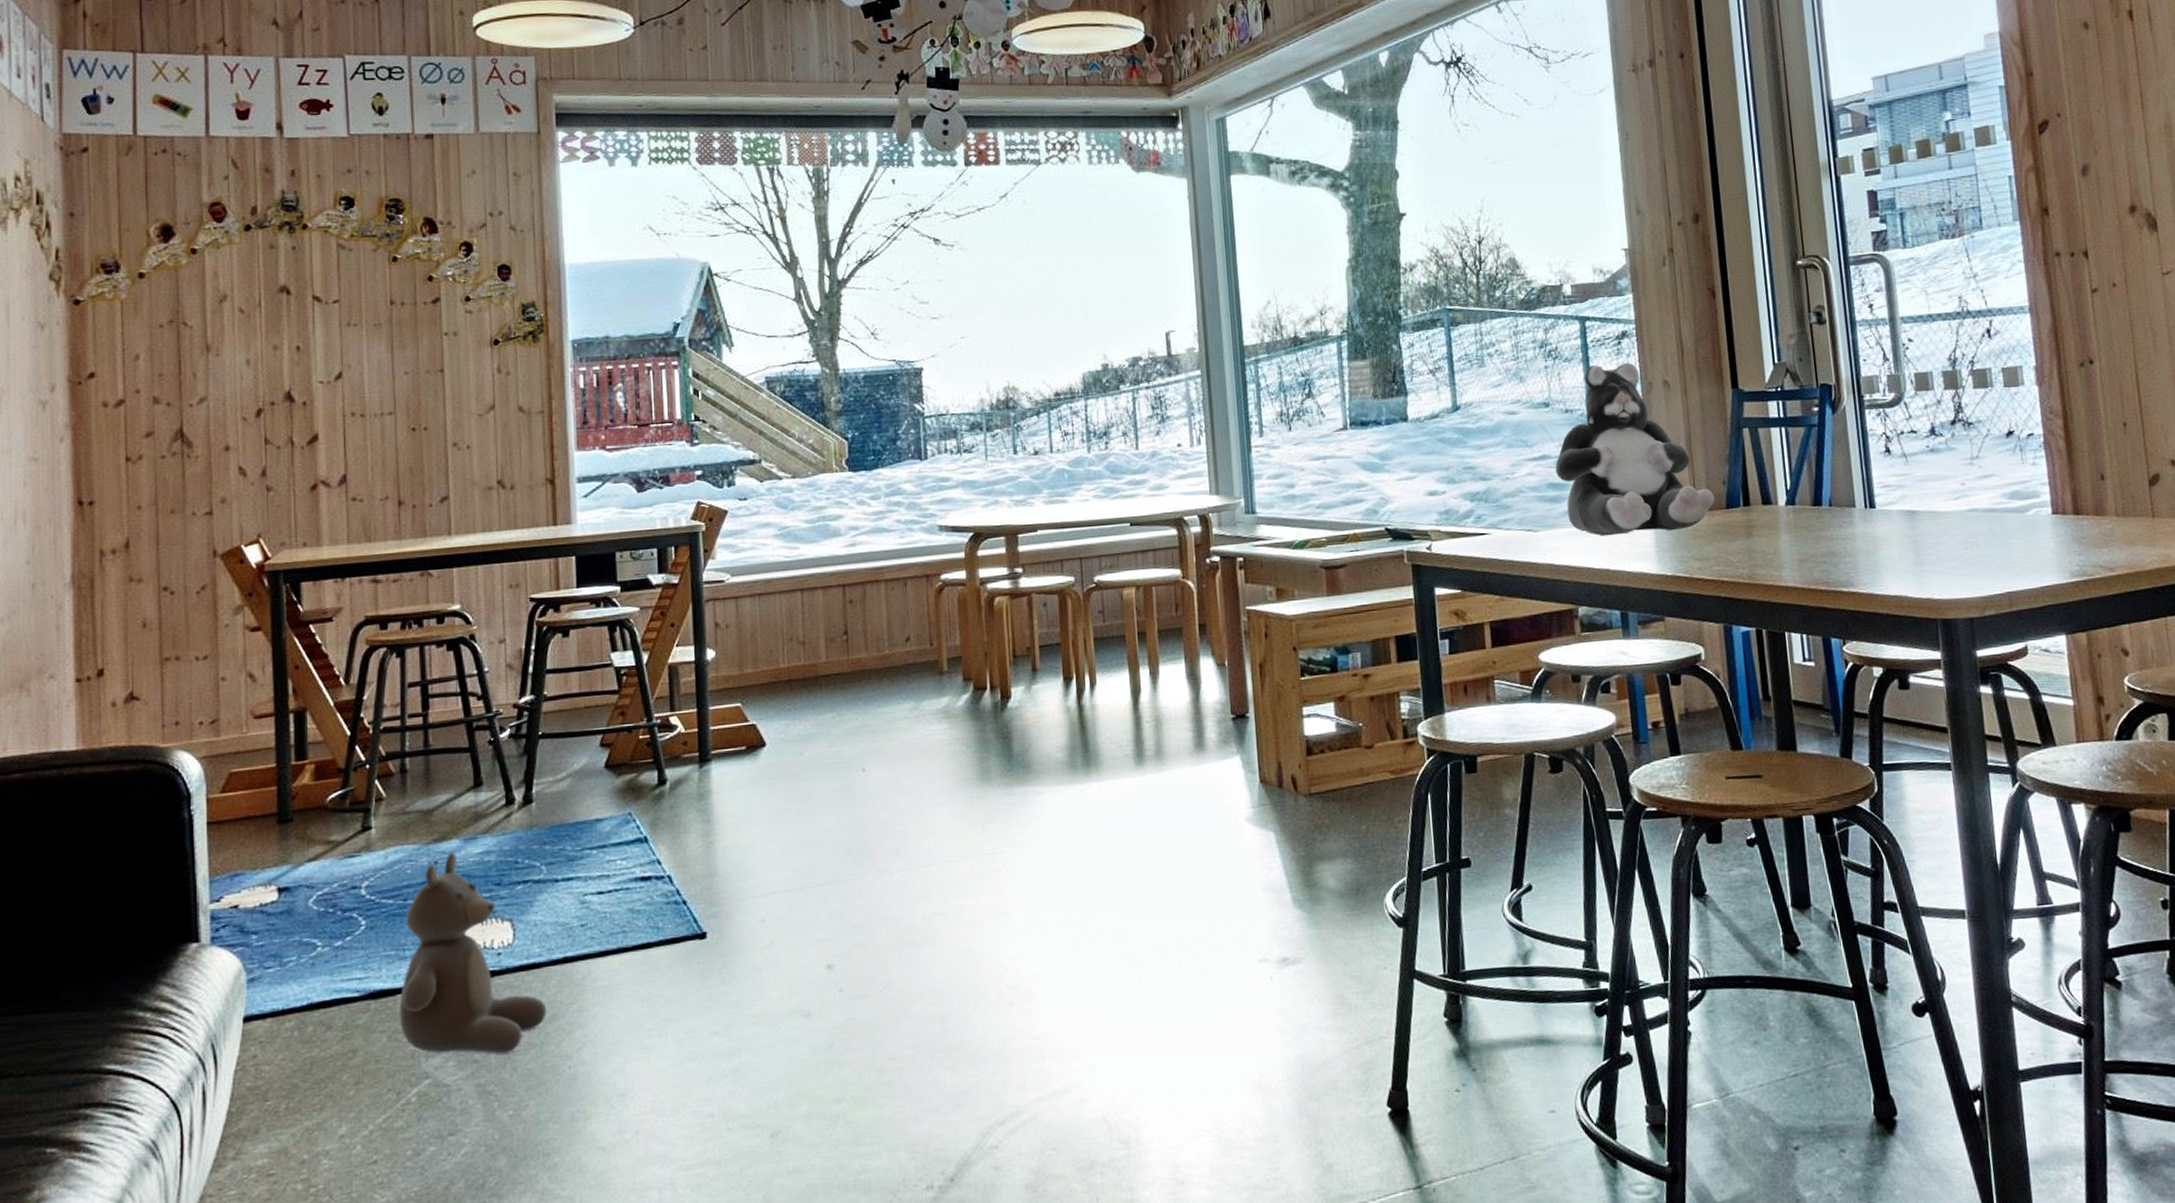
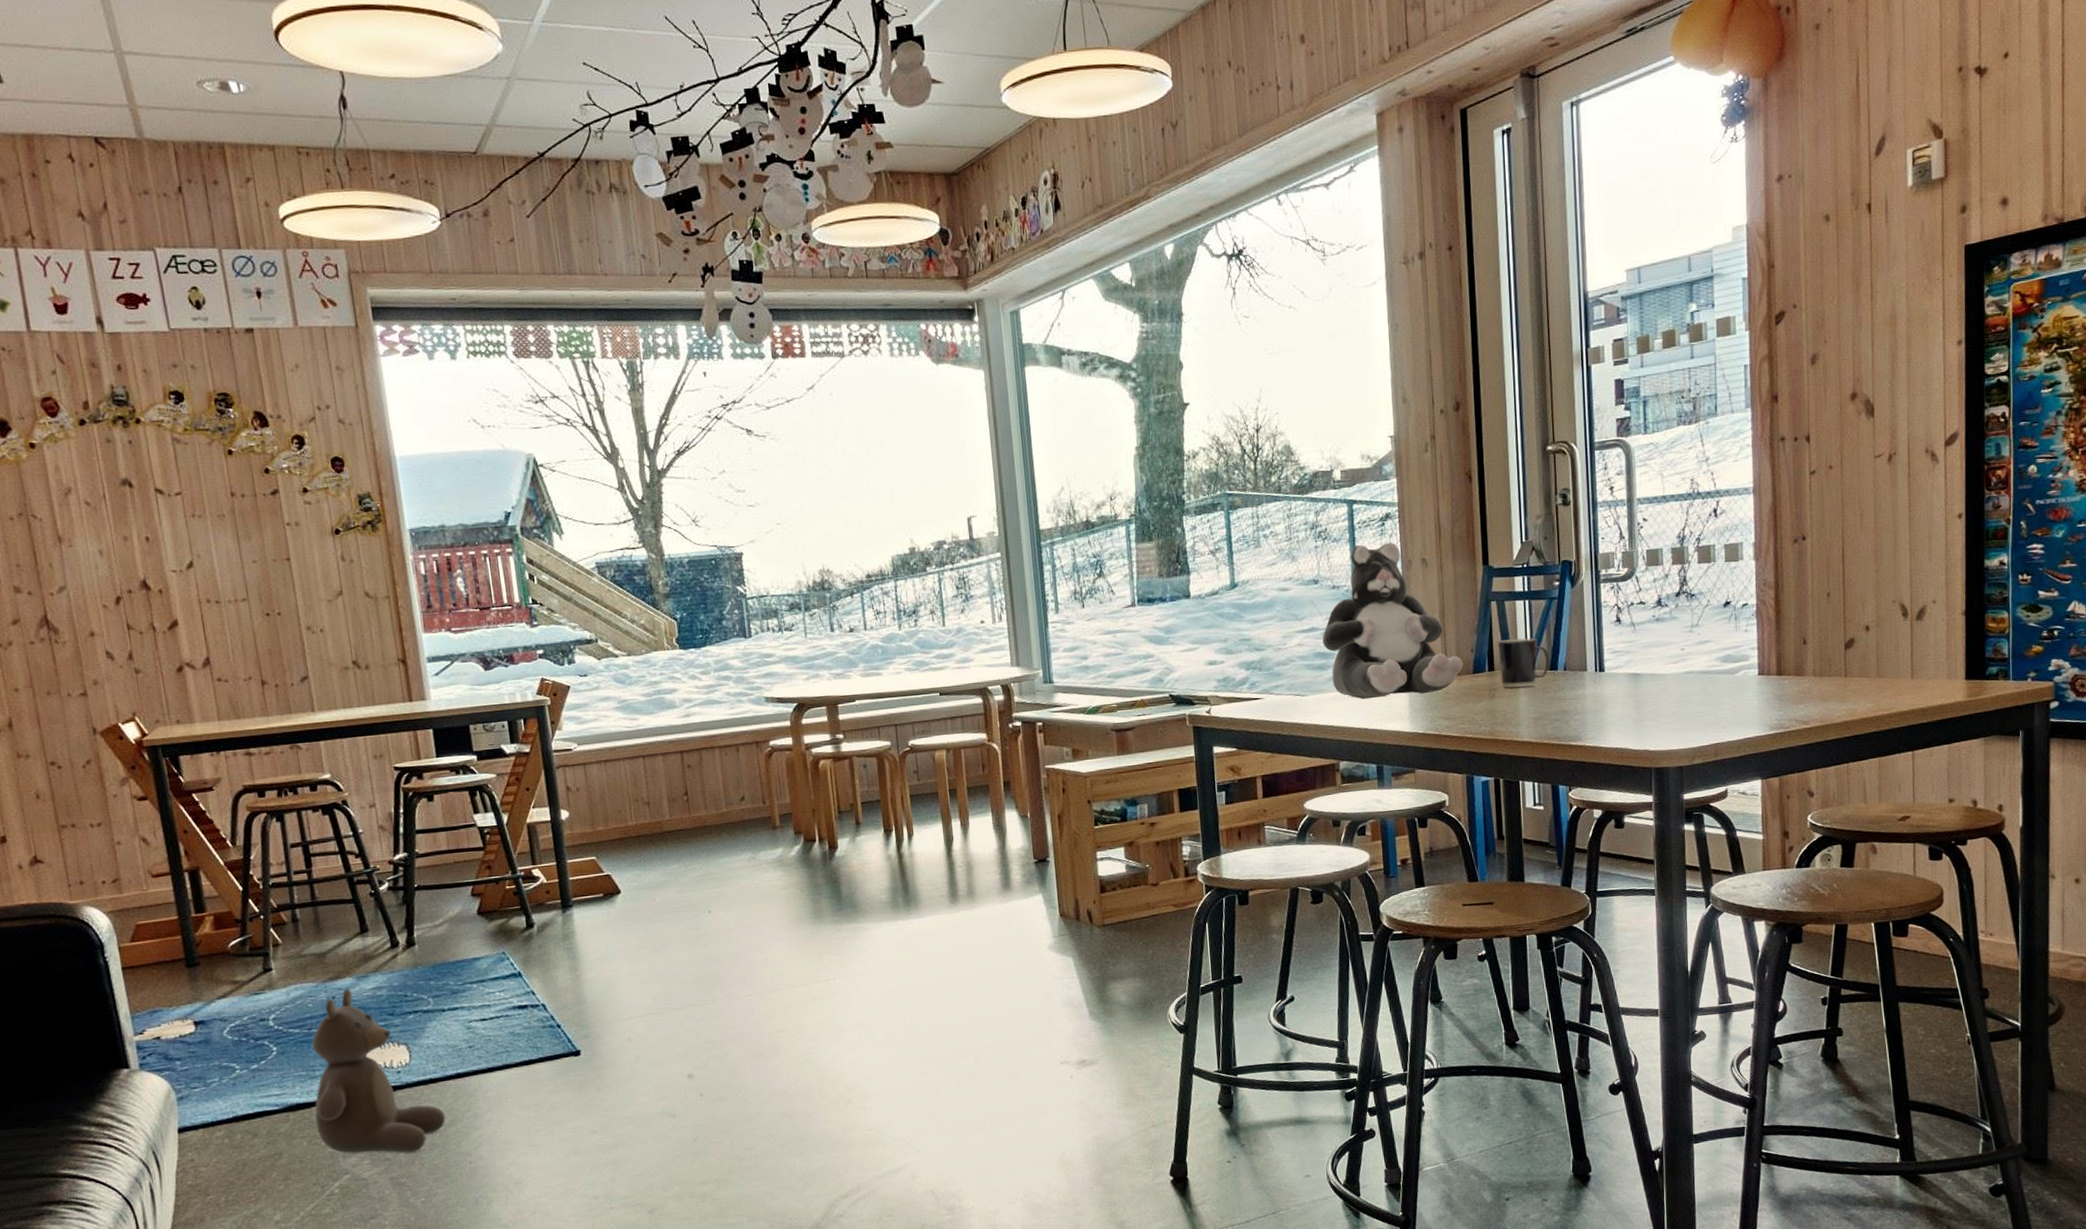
mug: none [1751,469,1813,526] -> present [1496,637,1550,688]

